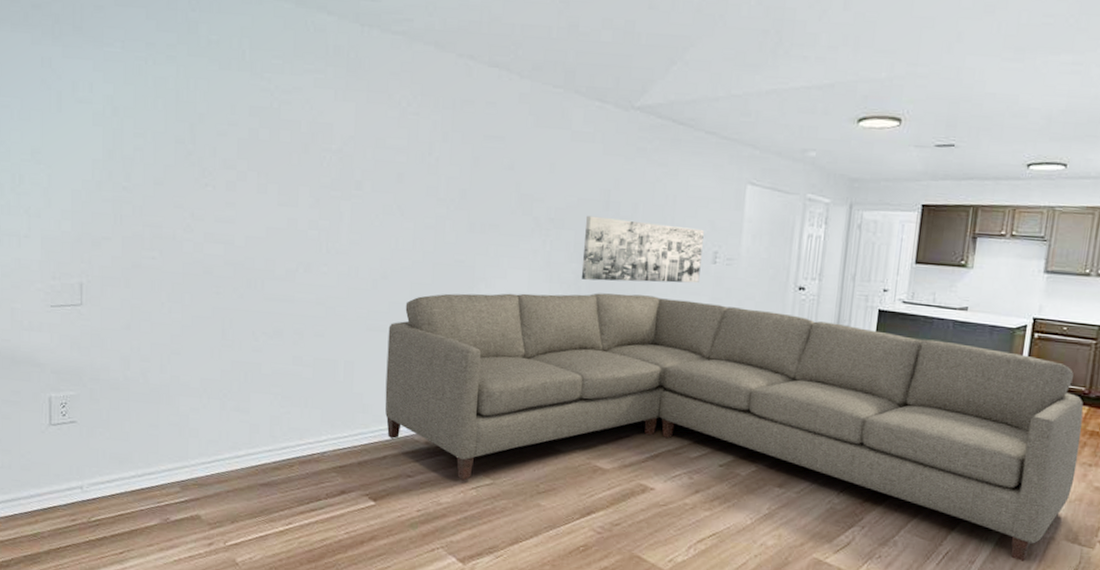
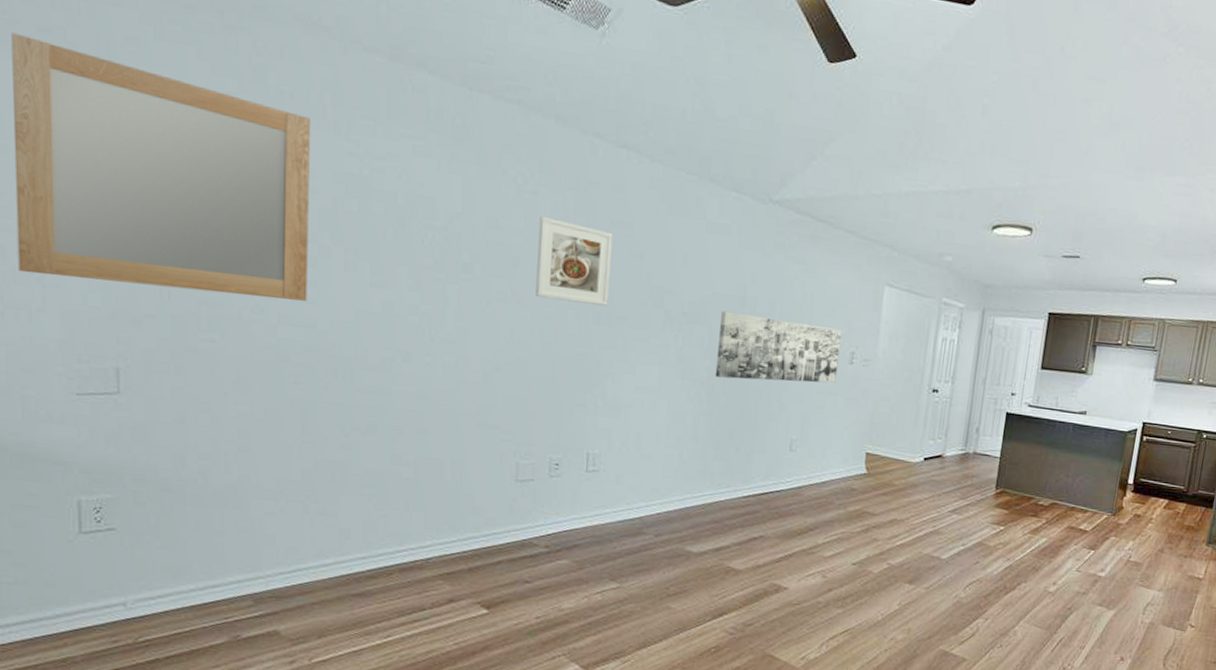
home mirror: none [12,10,233,221] -> present [11,32,312,301]
sofa: present [385,293,1084,561] -> none [499,388,1182,645]
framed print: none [417,134,485,216] -> present [535,215,612,307]

